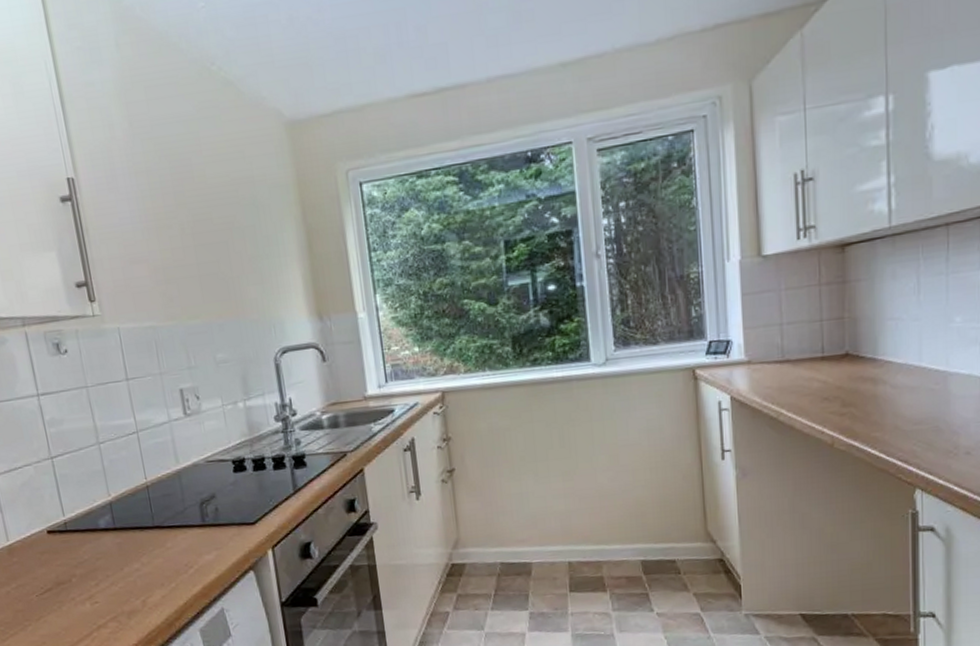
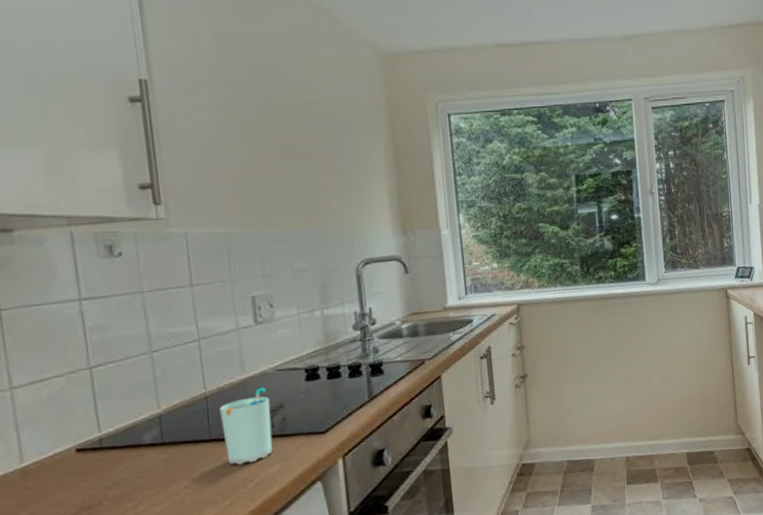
cup: none [159,478,208,552] -> present [219,387,273,465]

